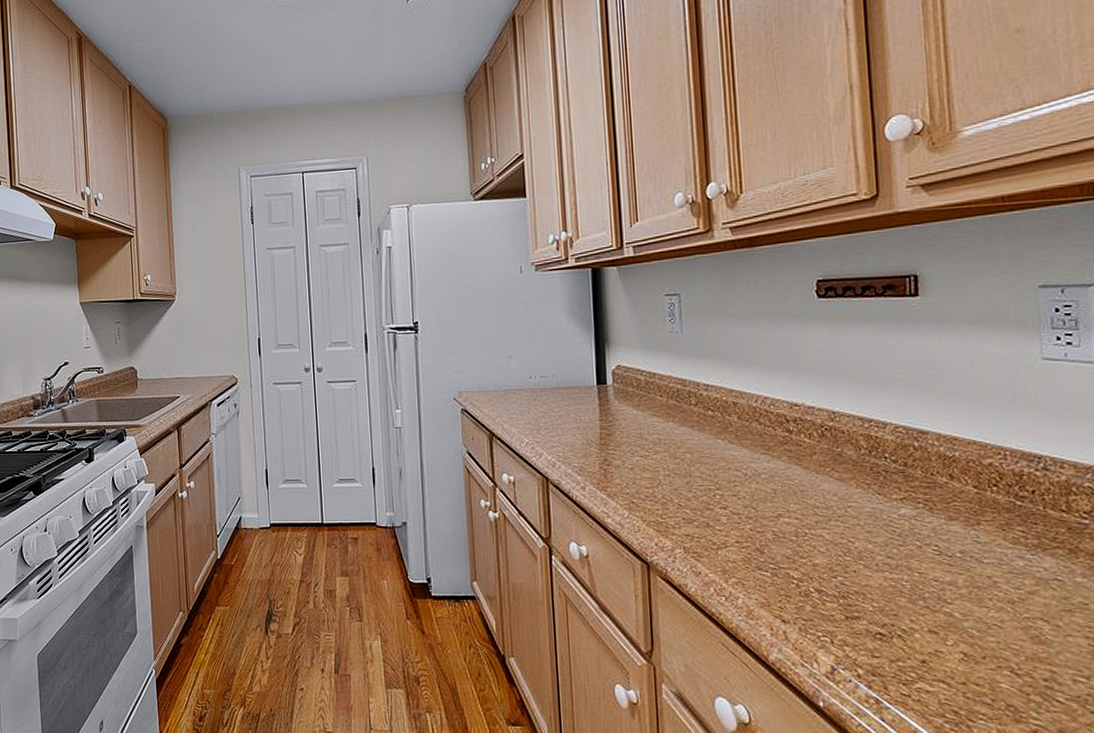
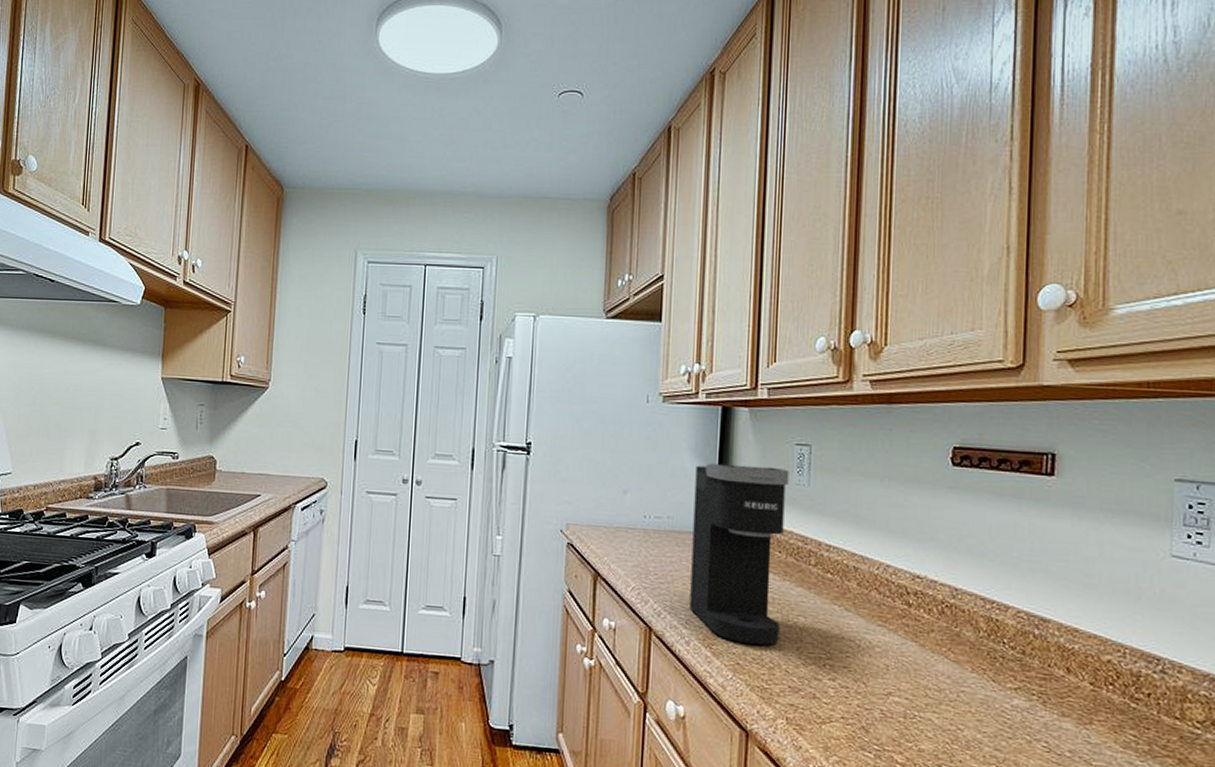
coffee maker: none [573,318,669,484] -> present [689,463,789,646]

